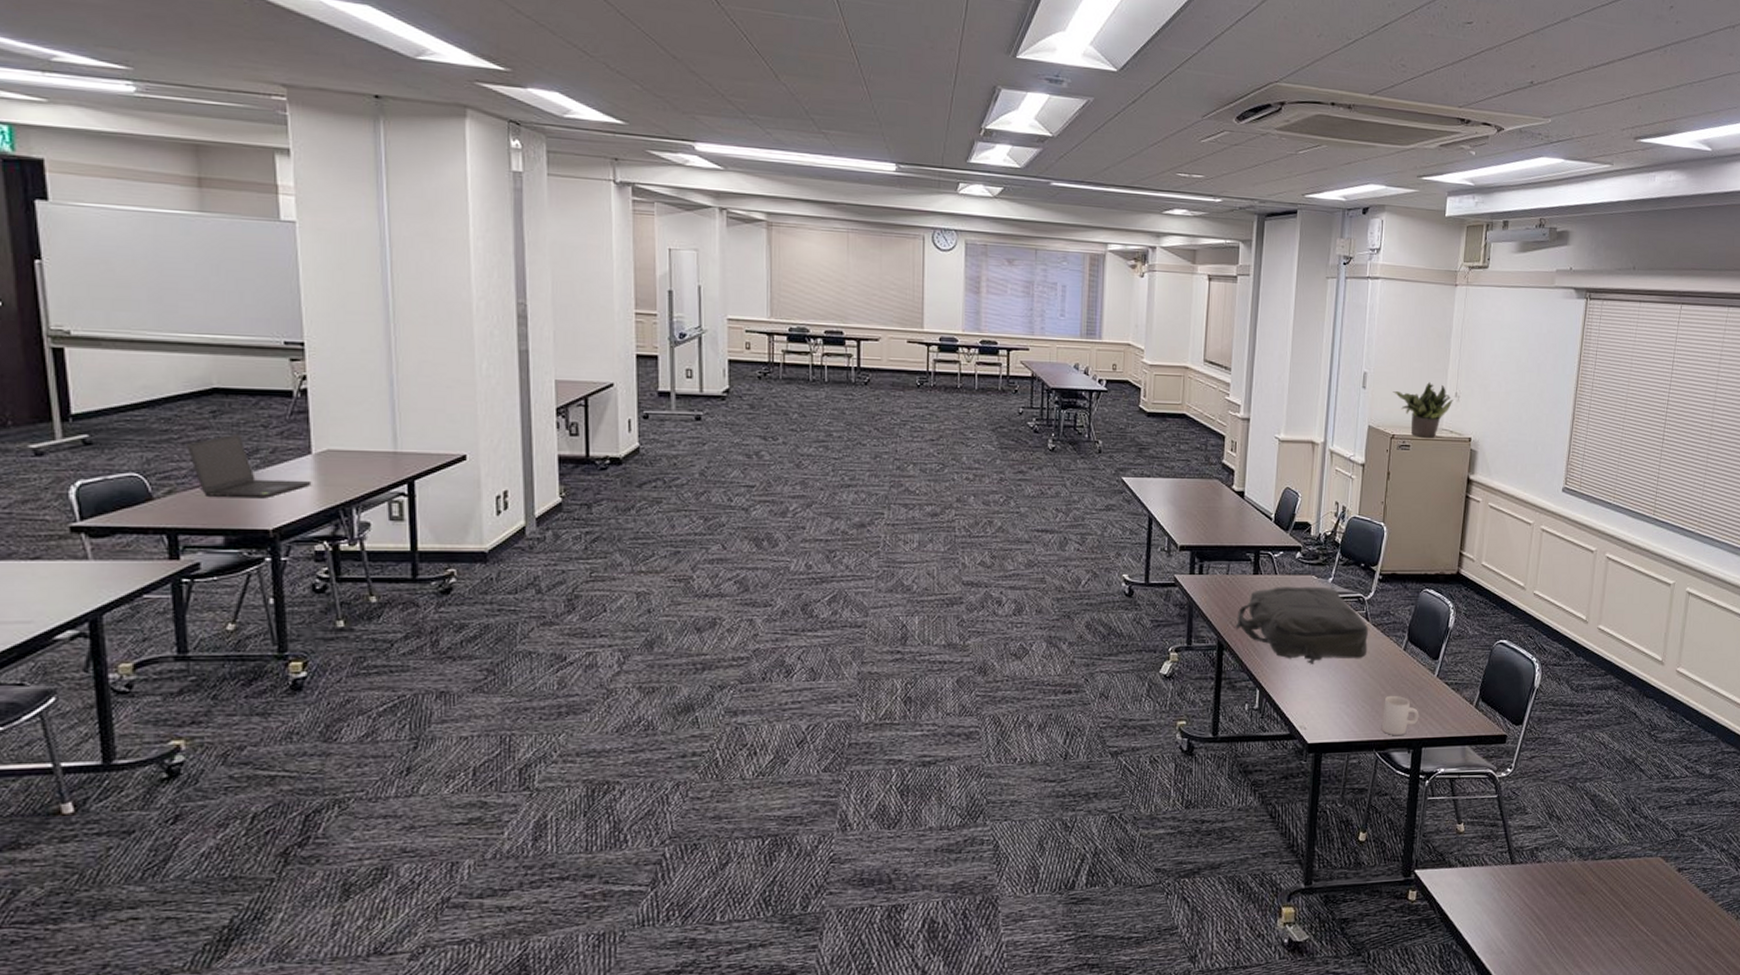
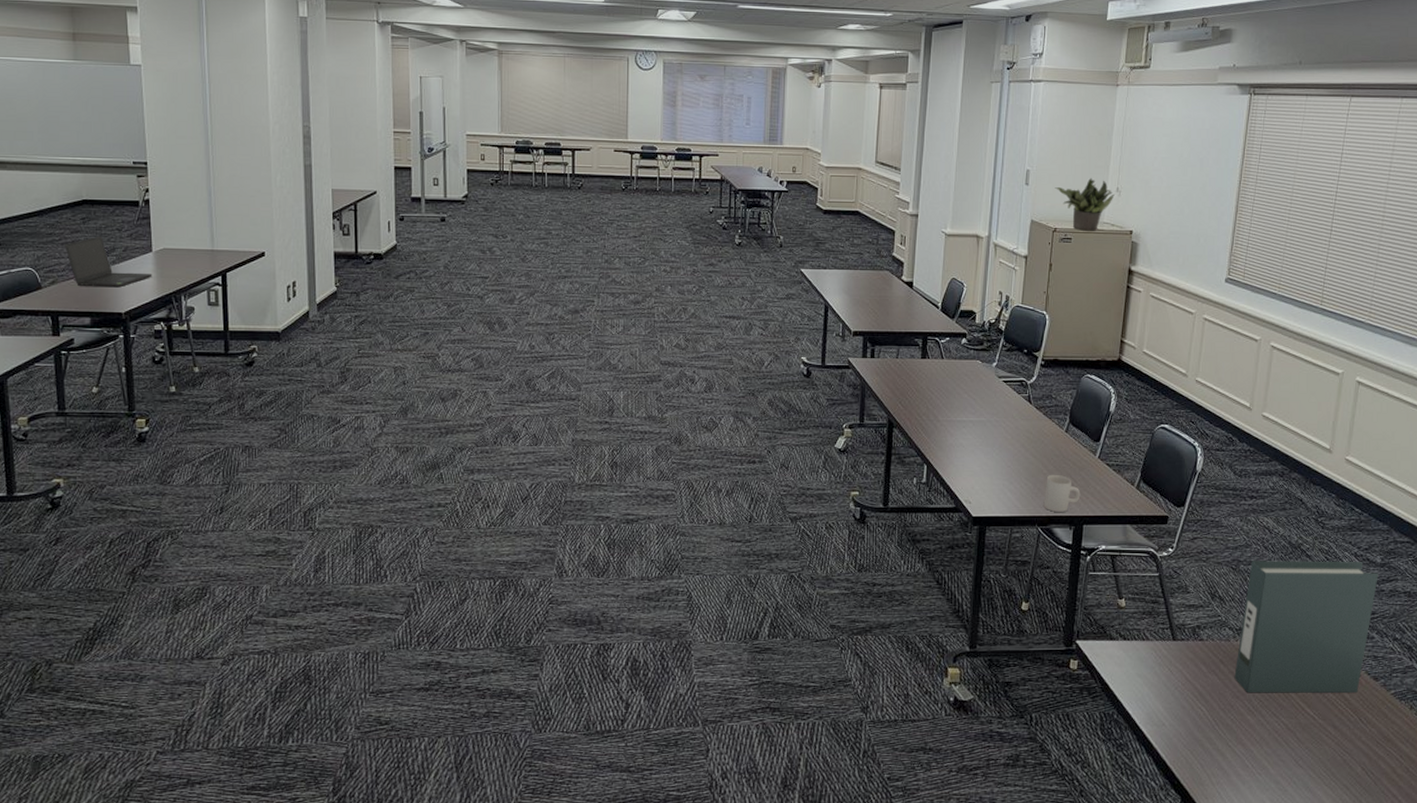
briefcase: present [1235,586,1369,664] -> none [904,370,1032,443]
binder: none [1571,774,1707,914] -> present [1234,561,1378,693]

